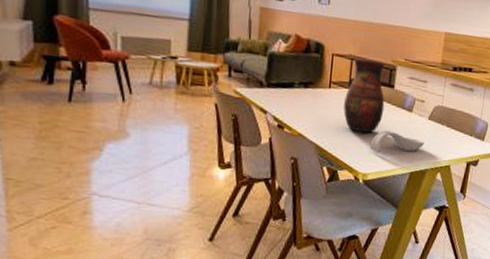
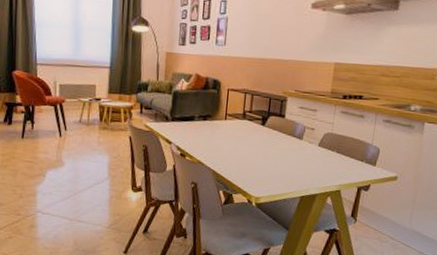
vase: present [343,58,385,134] -> none [238,91,277,160]
spoon rest: present [369,130,424,152] -> none [262,157,314,177]

